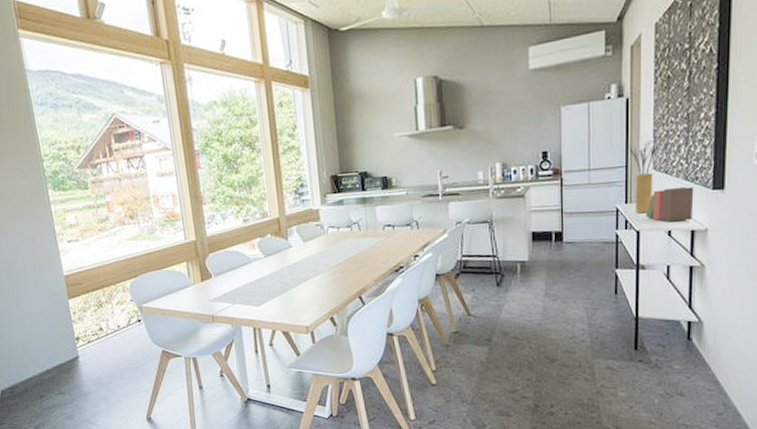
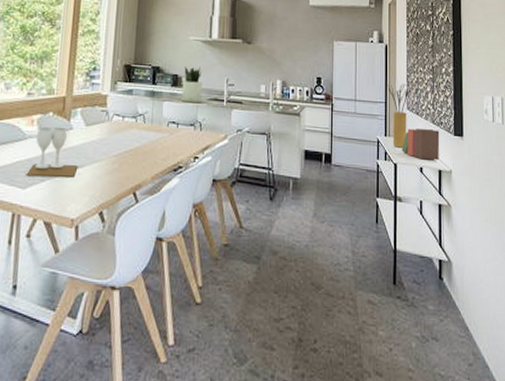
wineglass: none [258,247,303,294] -> present [26,127,77,177]
planter: none [392,164,417,204] -> present [180,67,203,104]

